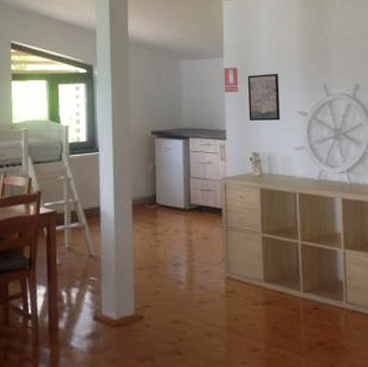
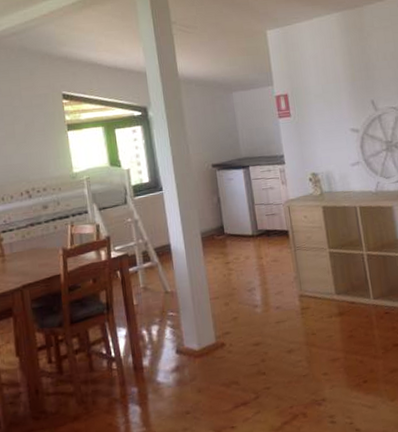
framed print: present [247,73,280,121] -> none [298,94,334,143]

